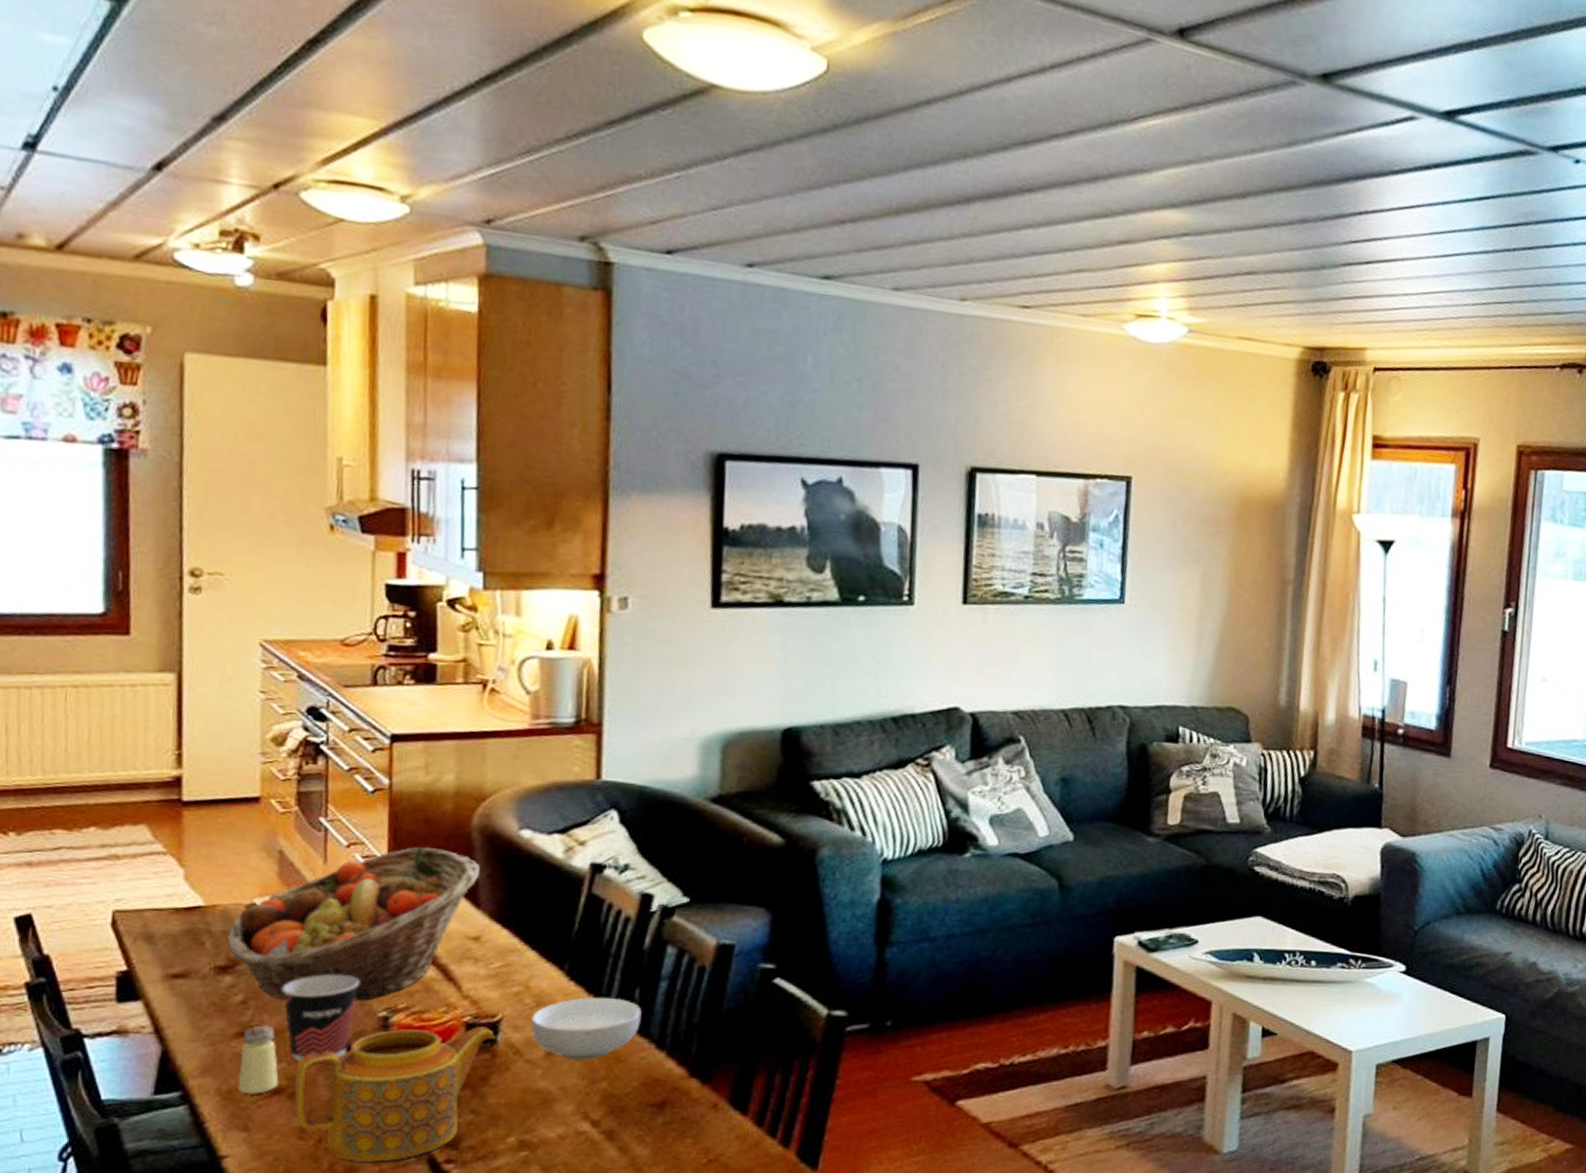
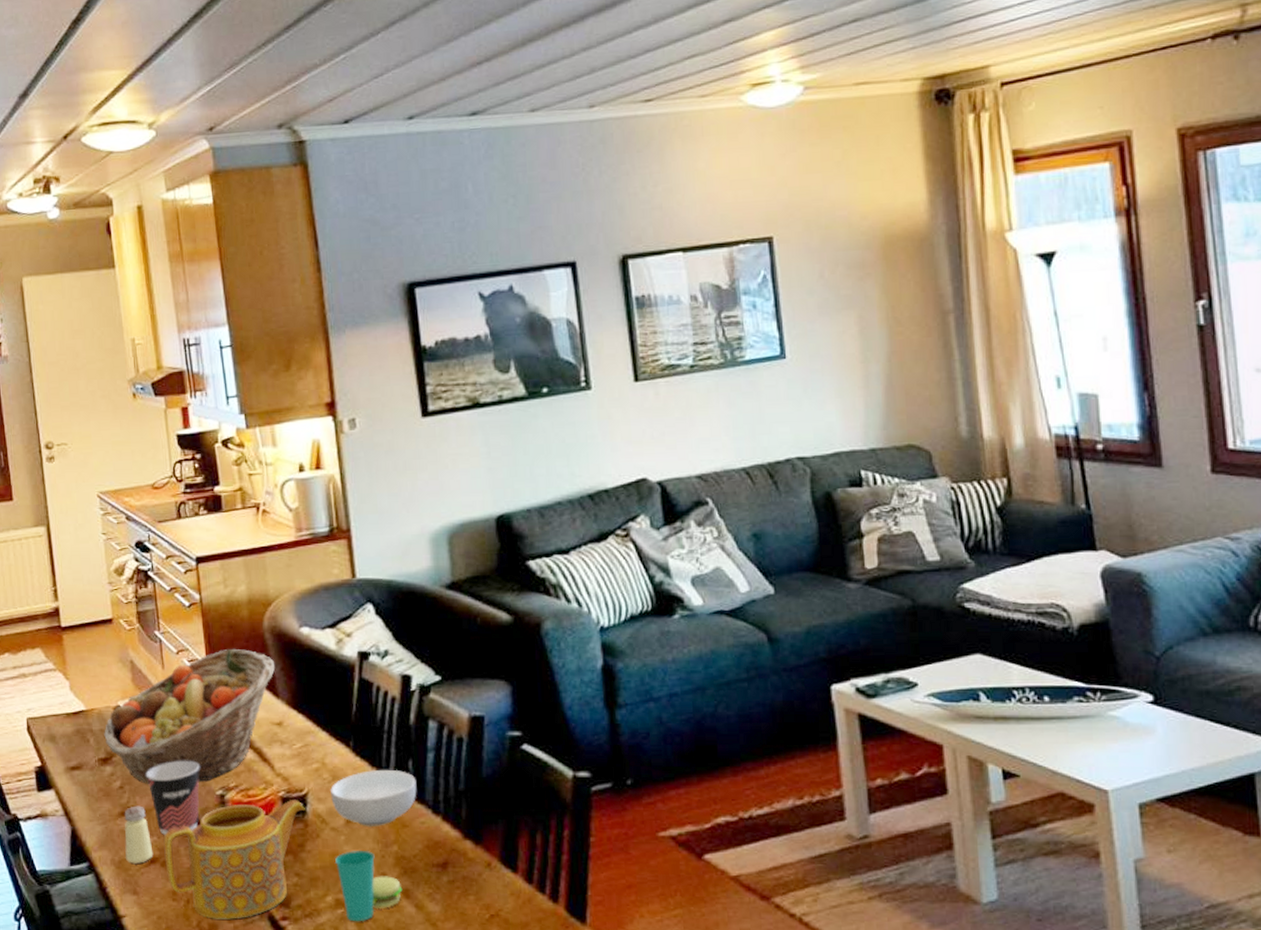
cup: none [526,1086,606,1166] -> present [335,851,403,922]

